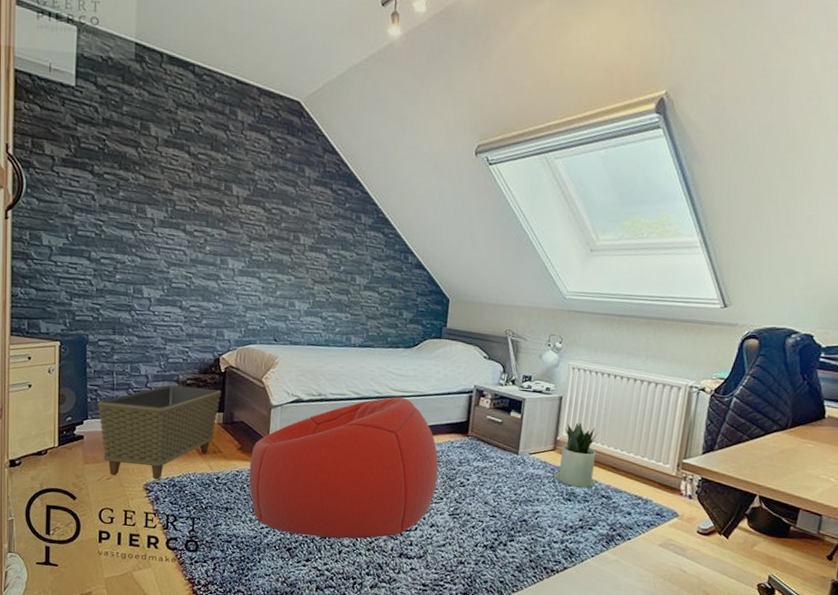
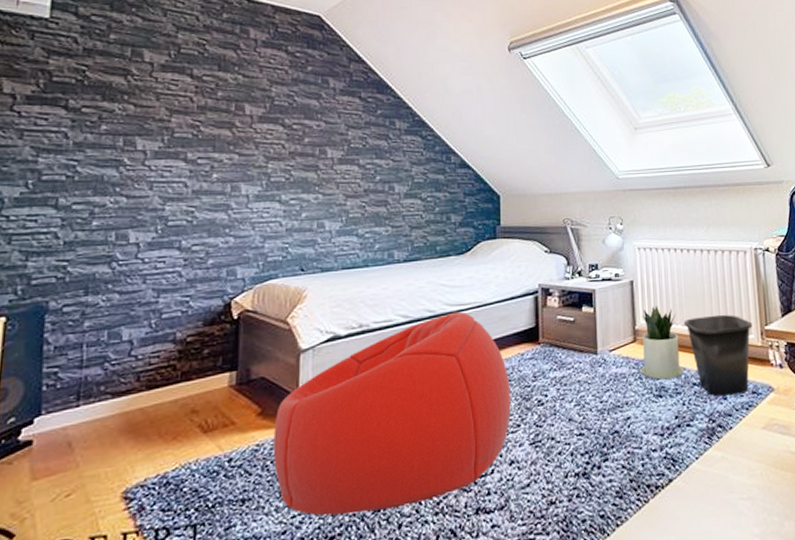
storage basket: present [98,384,222,480] -> none [57,342,234,489]
waste bin: none [603,439,671,513] -> present [684,314,753,397]

